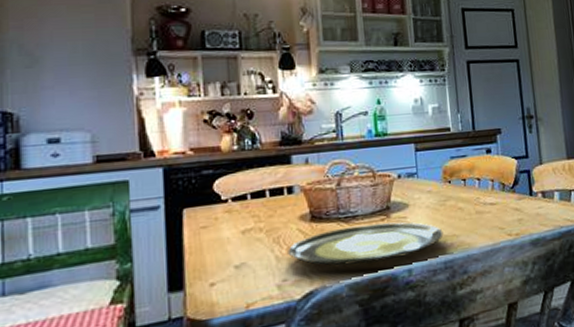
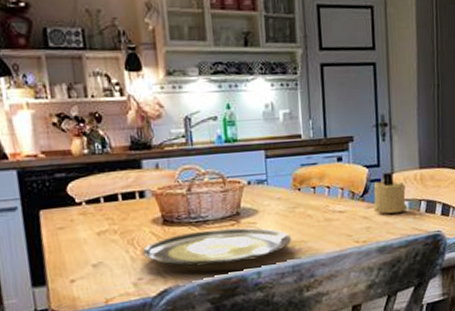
candle: none [523,163,559,205] -> present [373,172,408,214]

